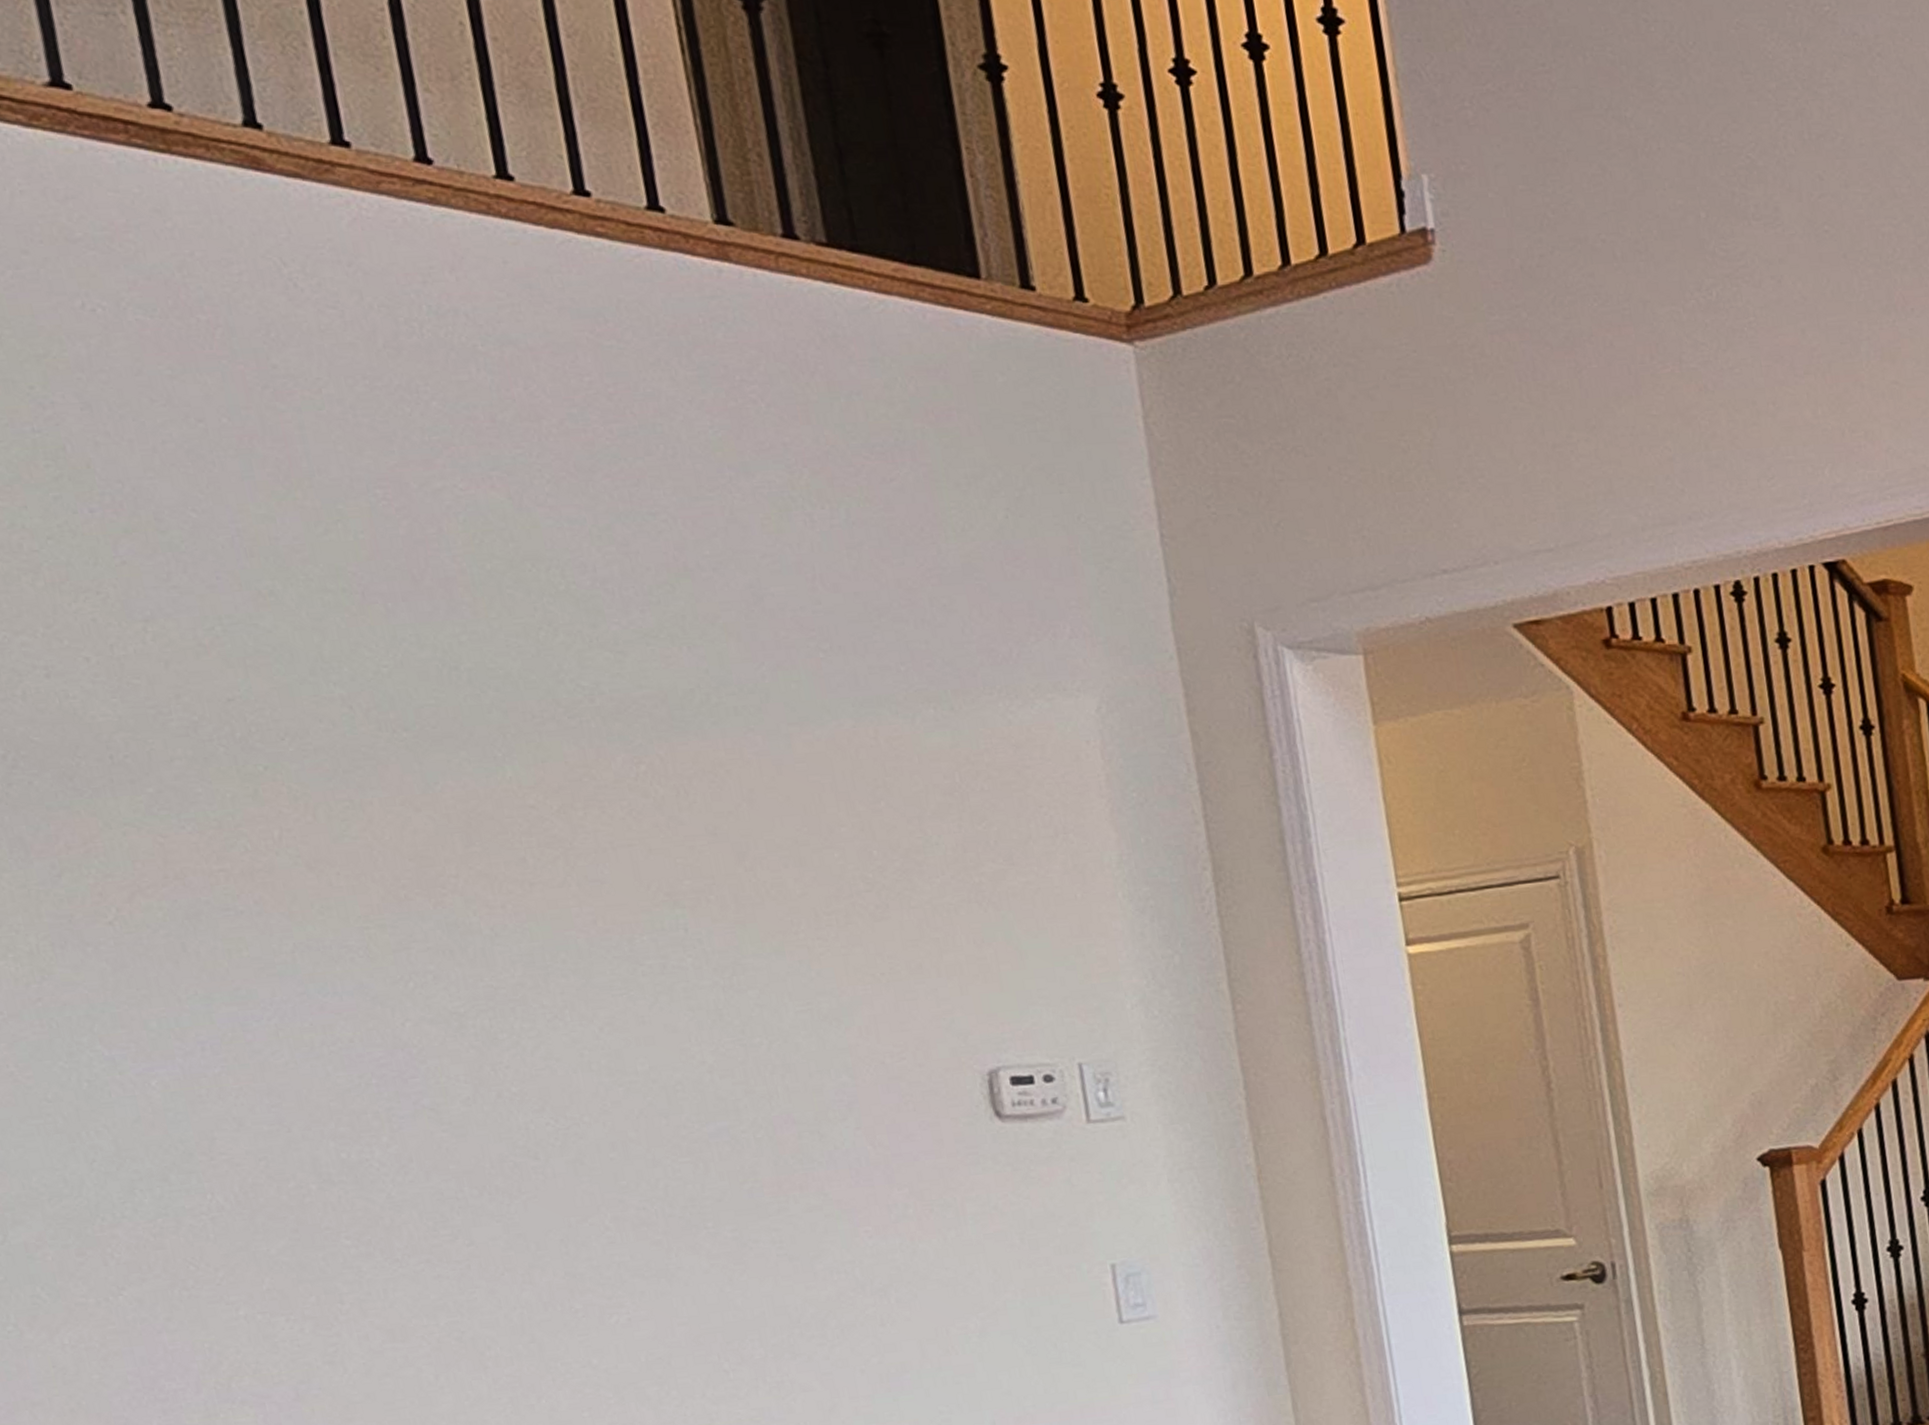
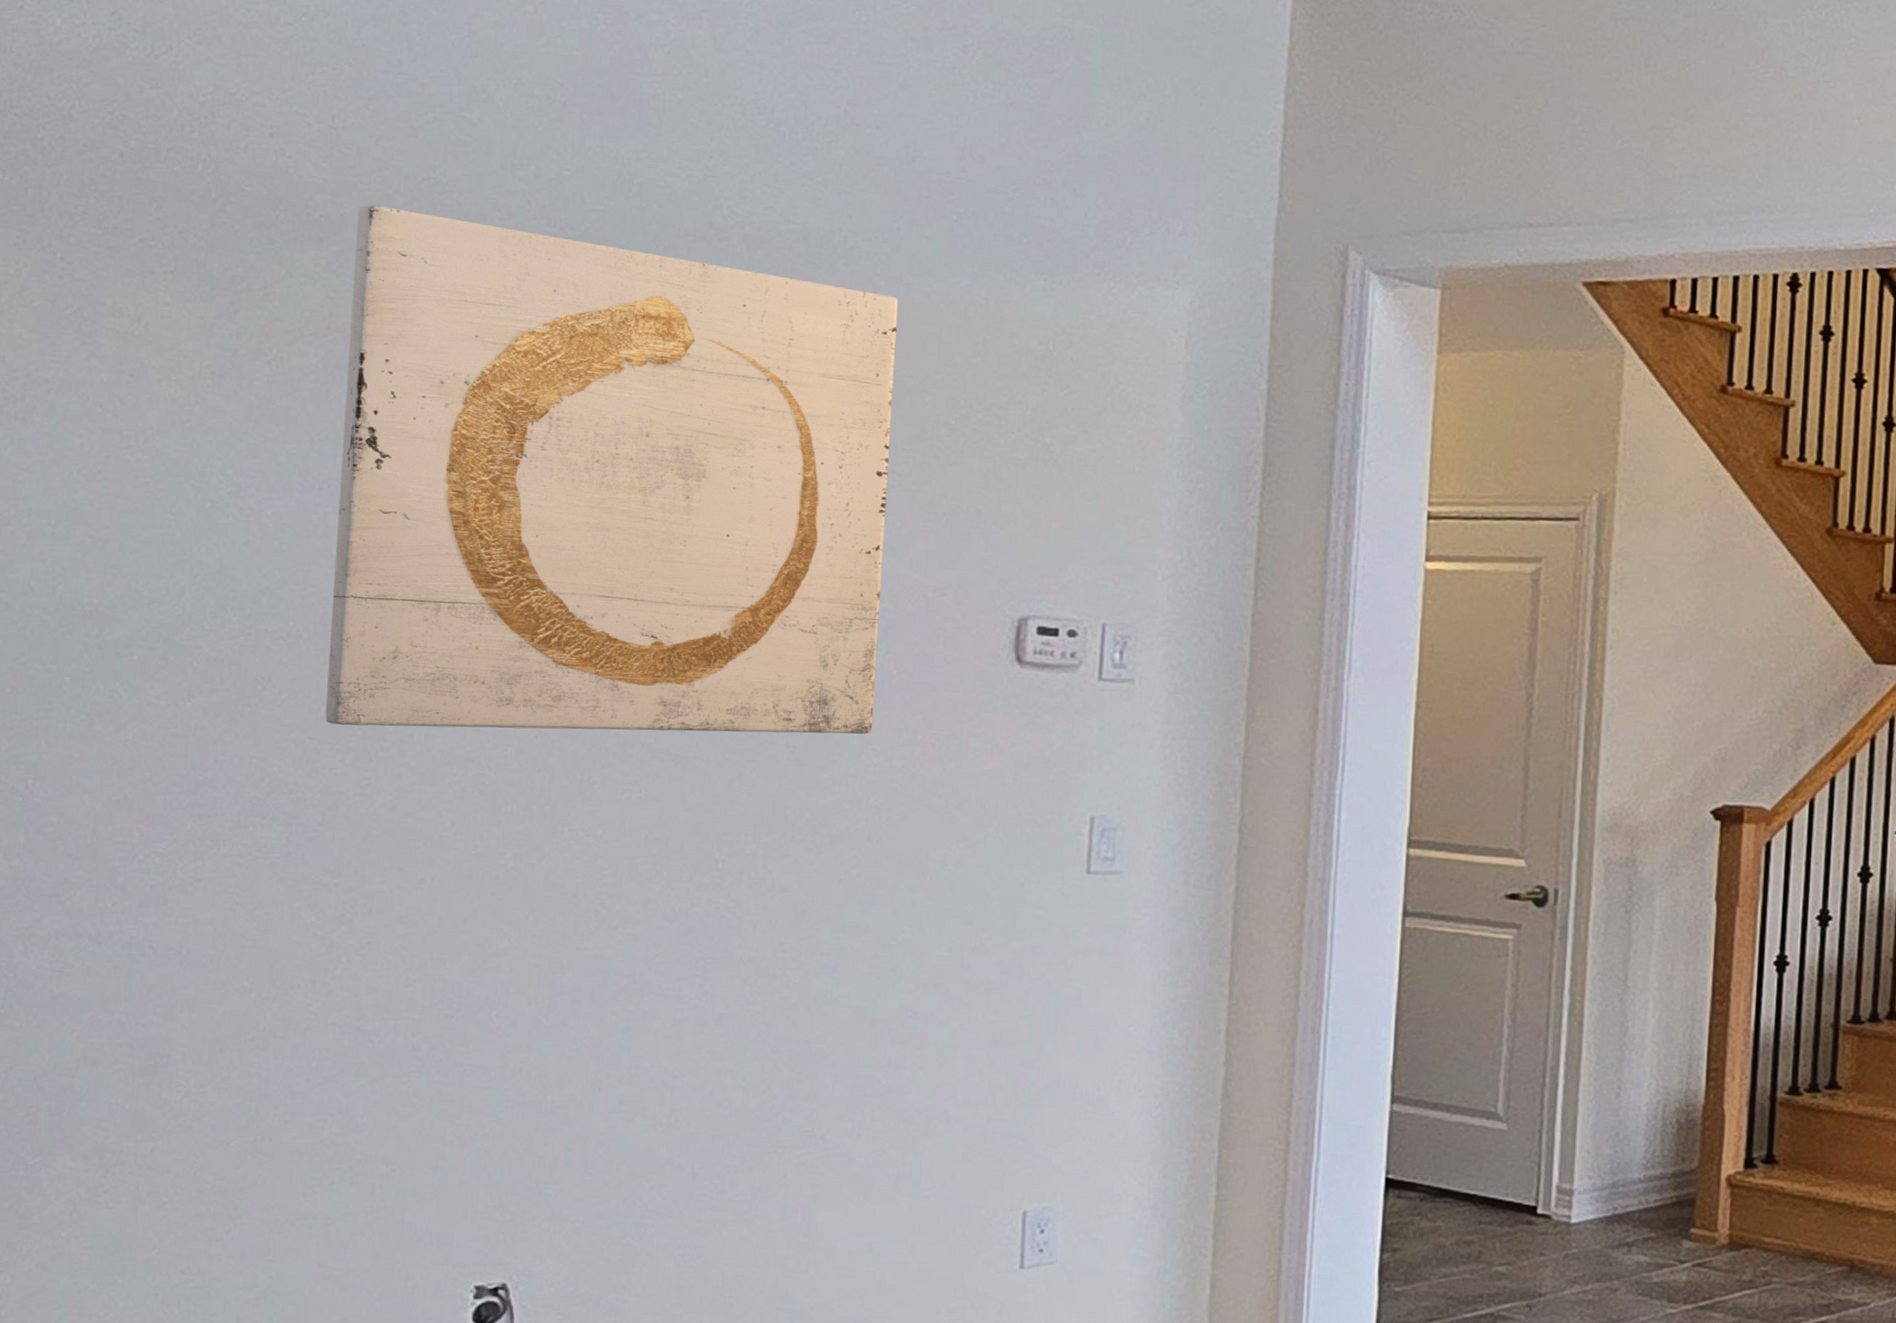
wall art: none [165,735,860,1295] -> present [325,205,898,734]

